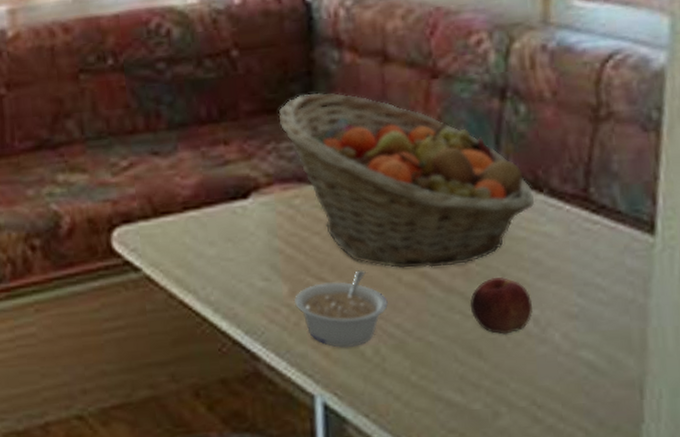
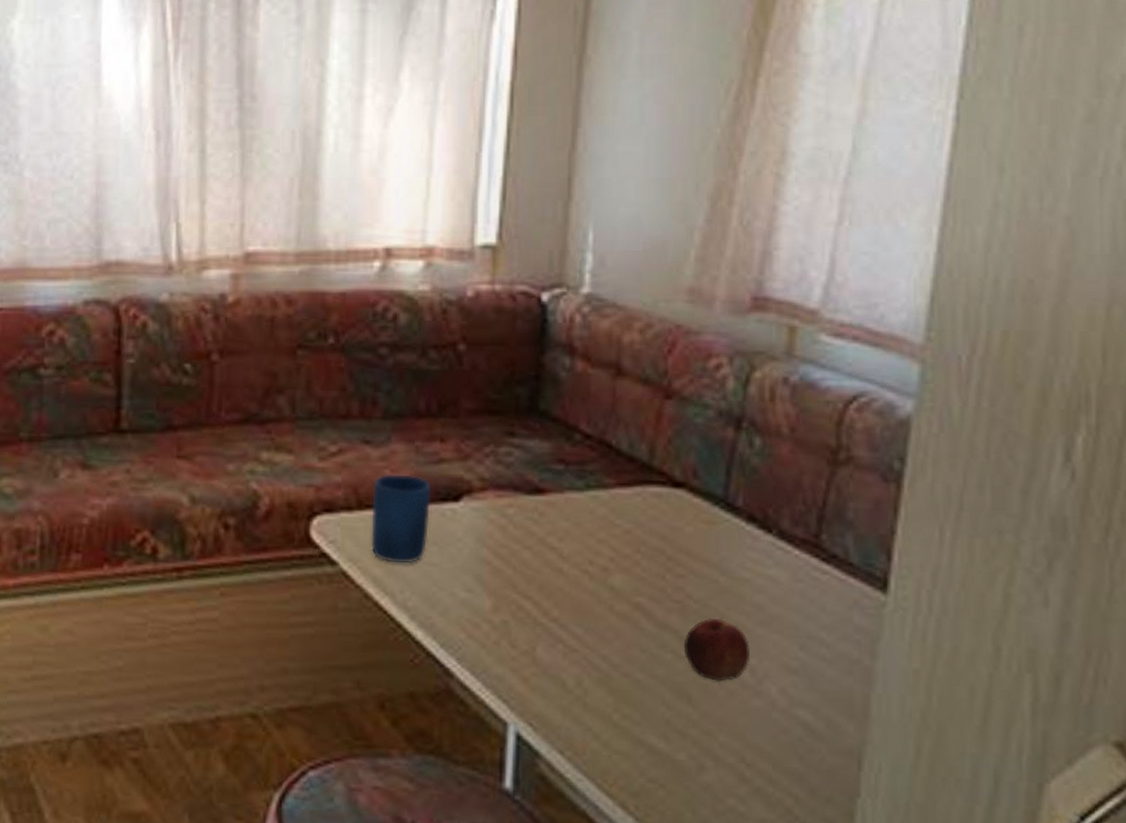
mug: none [165,179,223,263] -> present [371,474,432,564]
fruit basket: present [278,92,535,268] -> none [500,398,762,600]
legume: present [295,269,388,348] -> none [497,592,596,676]

